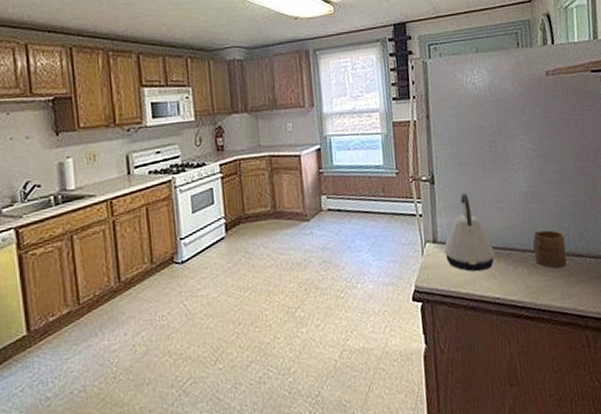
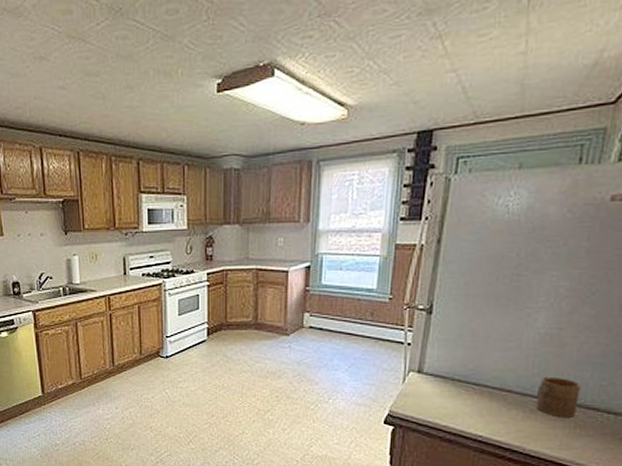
kettle: present [443,193,495,272] -> none [428,327,489,408]

